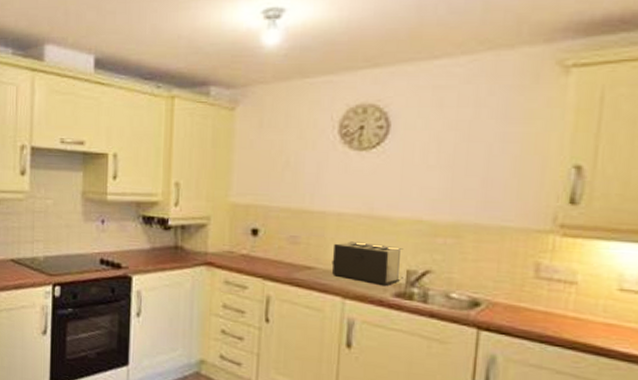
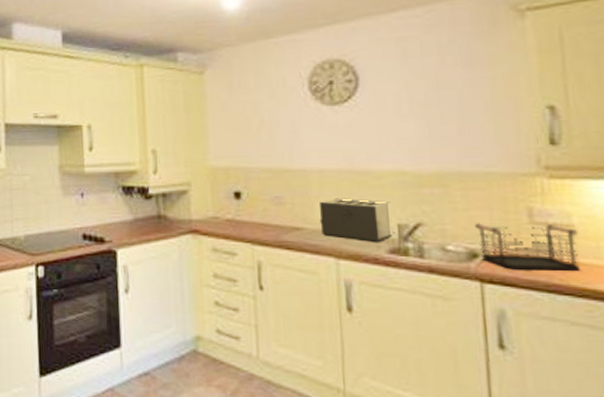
dish rack: none [481,274,579,325] -> present [475,223,580,272]

